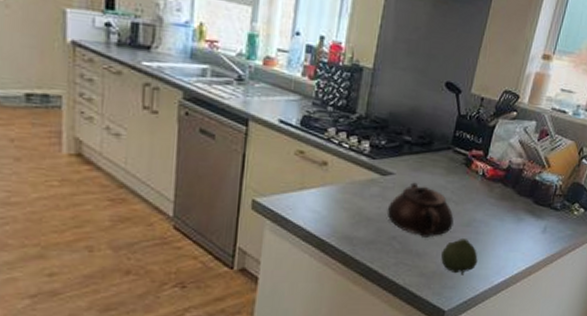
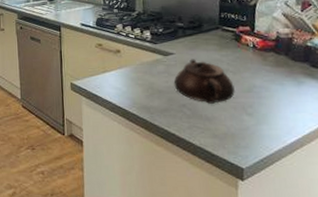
fruit: present [441,239,478,275] -> none [229,103,266,136]

